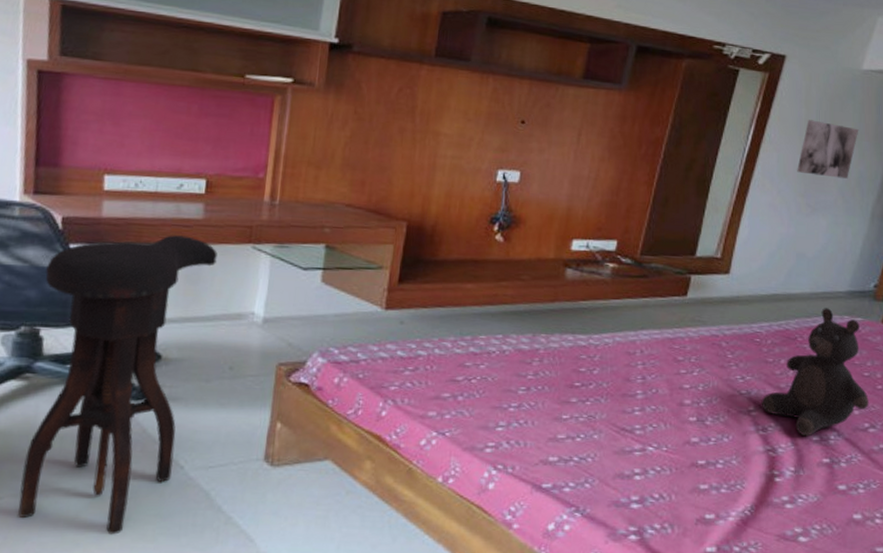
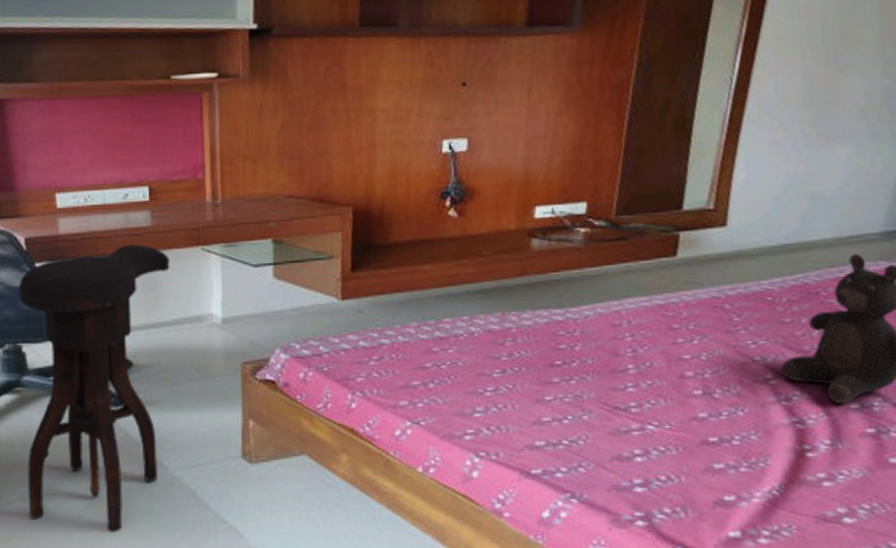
wall art: present [797,119,859,179] -> none [801,32,881,99]

